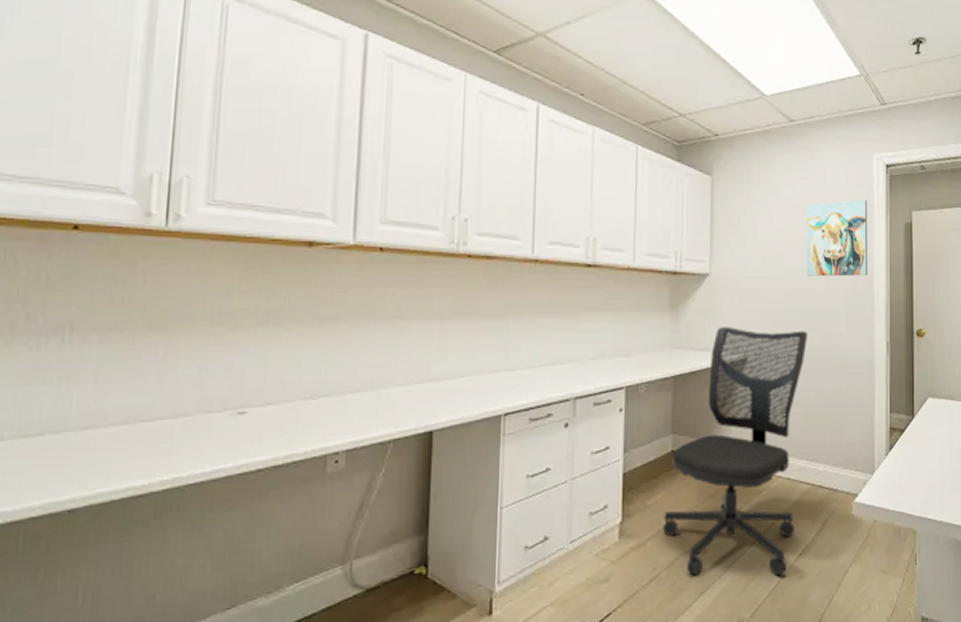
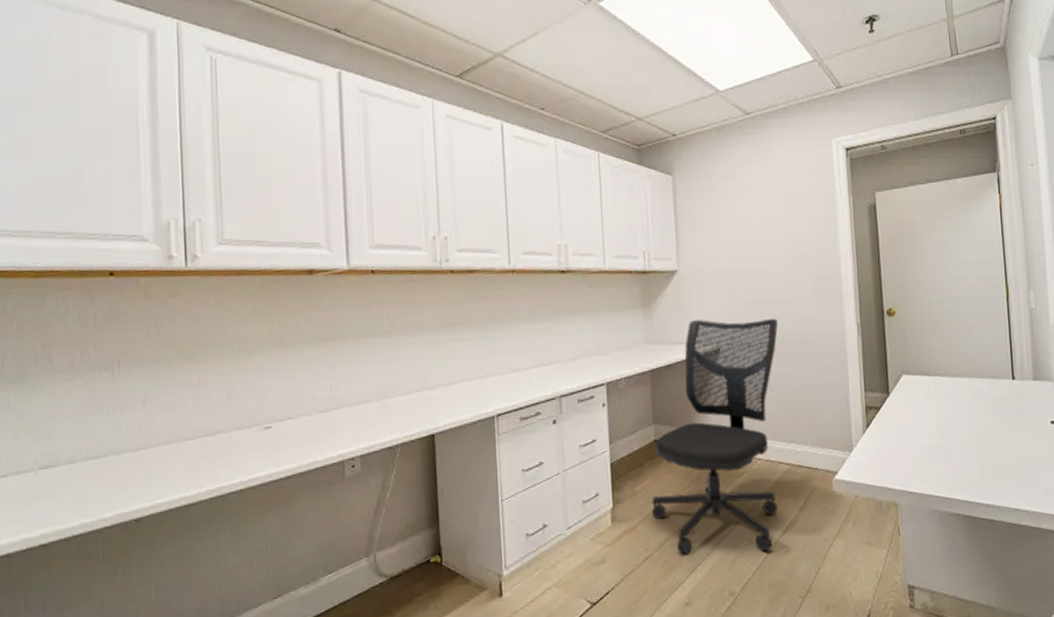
wall art: present [806,199,868,277] -> none [767,185,834,265]

